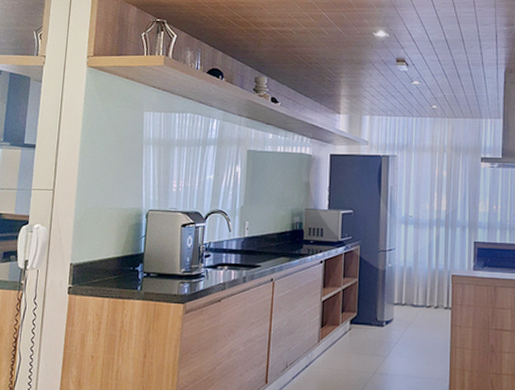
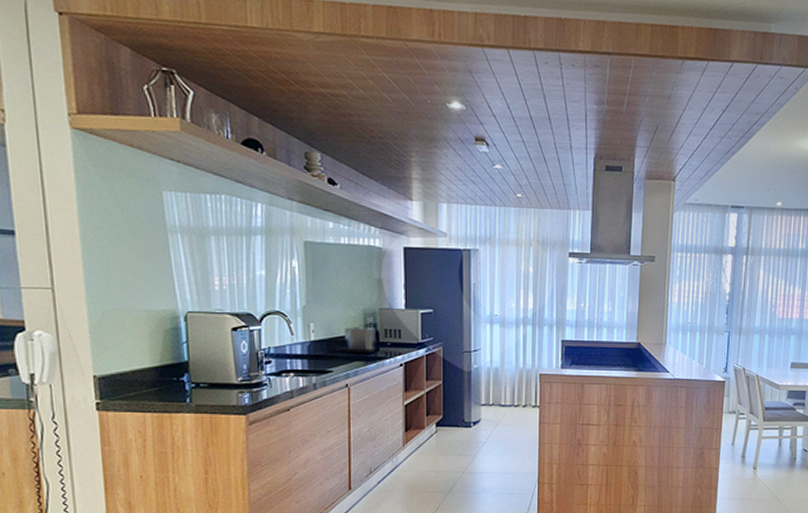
toaster: none [273,224,302,251] -> present [345,326,377,354]

